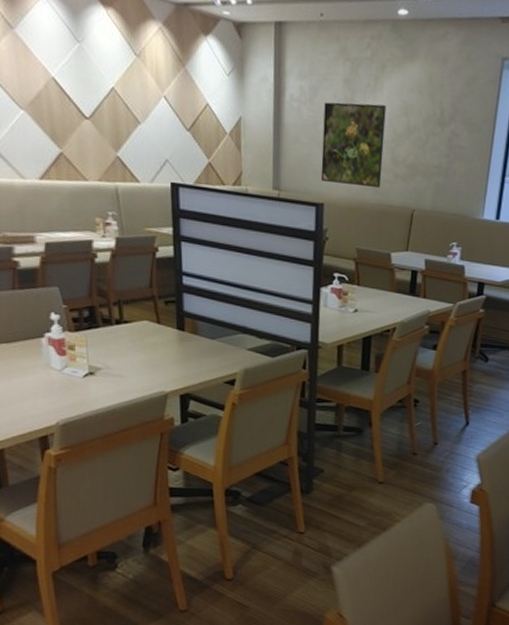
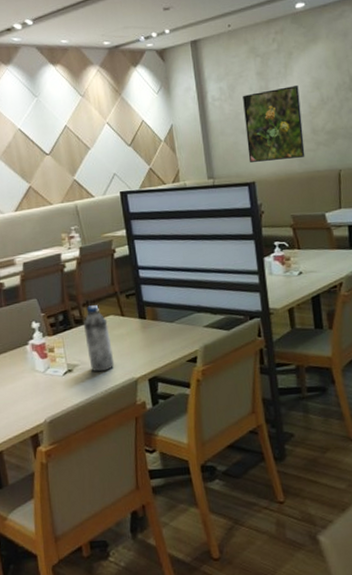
water bottle: none [111,305,144,380] -> present [83,305,115,372]

